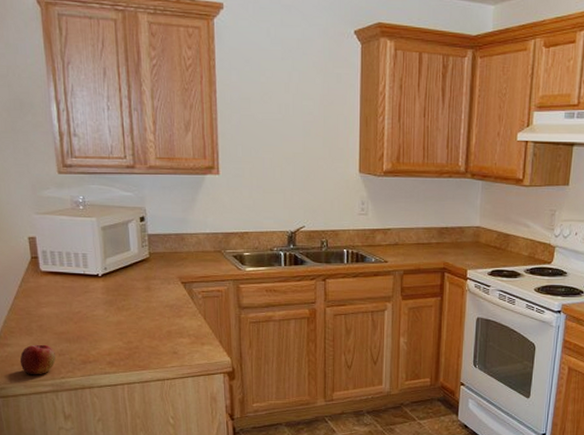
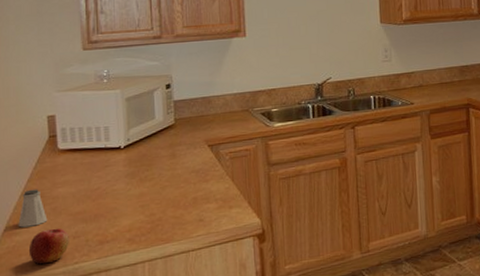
saltshaker: none [9,306,35,340] -> present [18,189,48,228]

